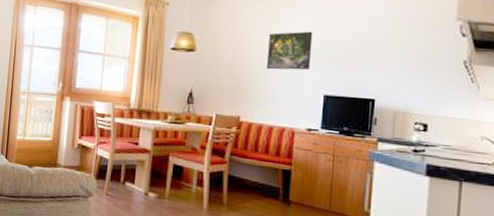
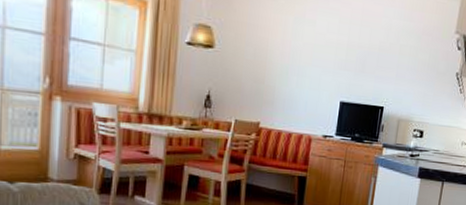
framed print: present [266,31,313,71] -> none [287,33,334,76]

